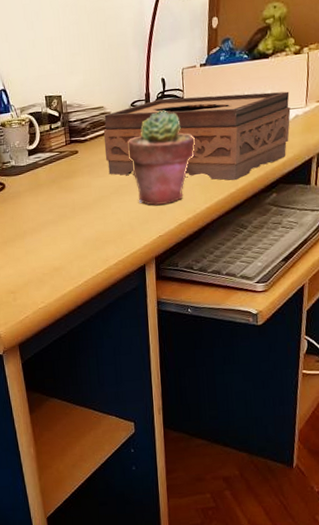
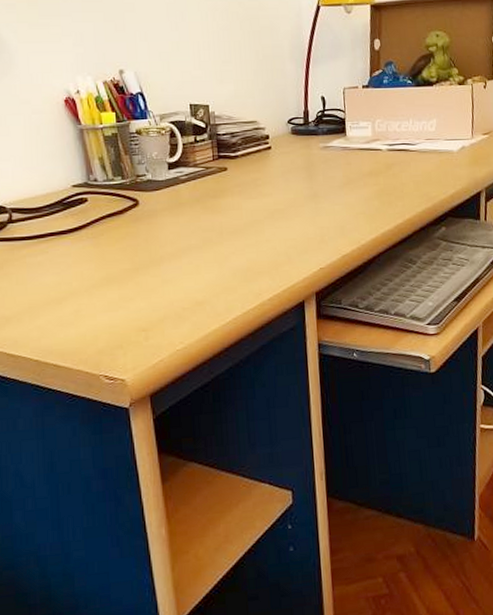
tissue box: present [103,91,291,181] -> none [256,118,457,211]
potted succulent: present [127,110,196,205] -> none [283,130,359,234]

